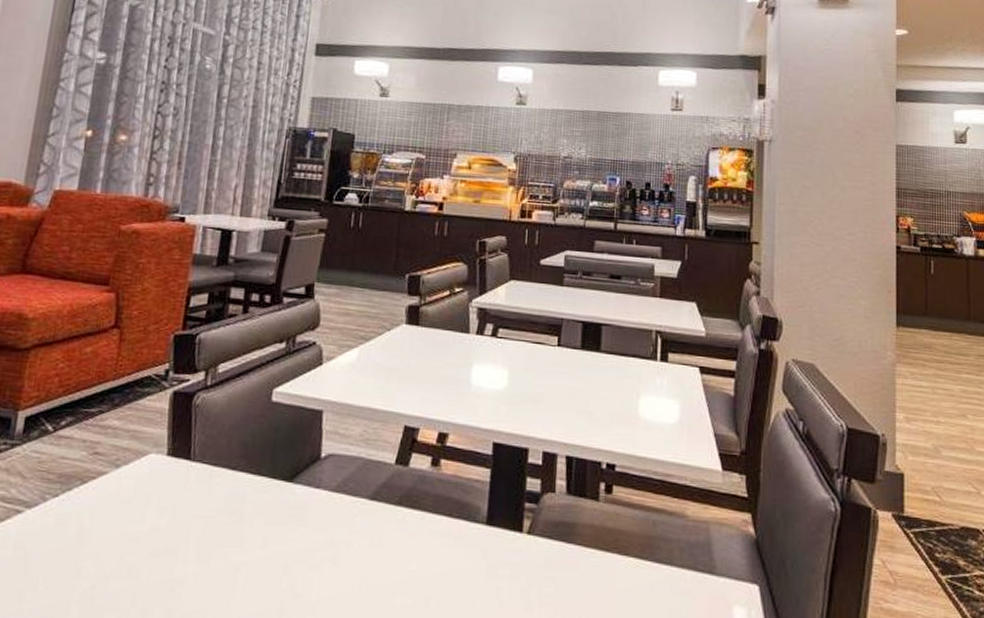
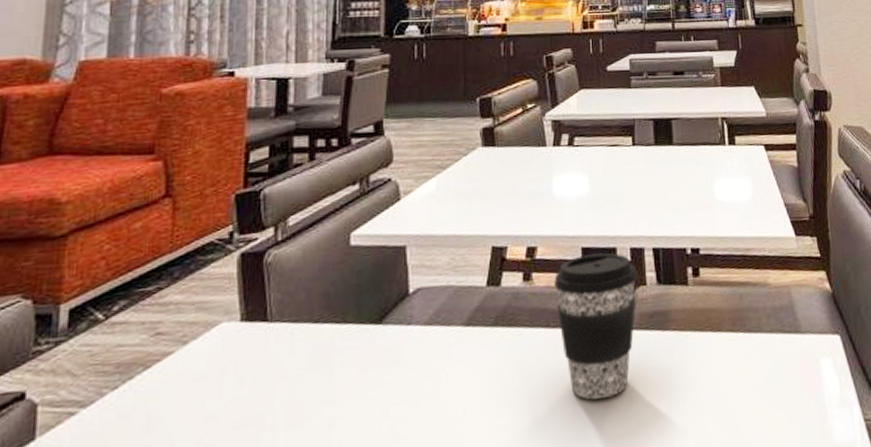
coffee cup: none [461,450,547,599] -> present [554,253,638,400]

